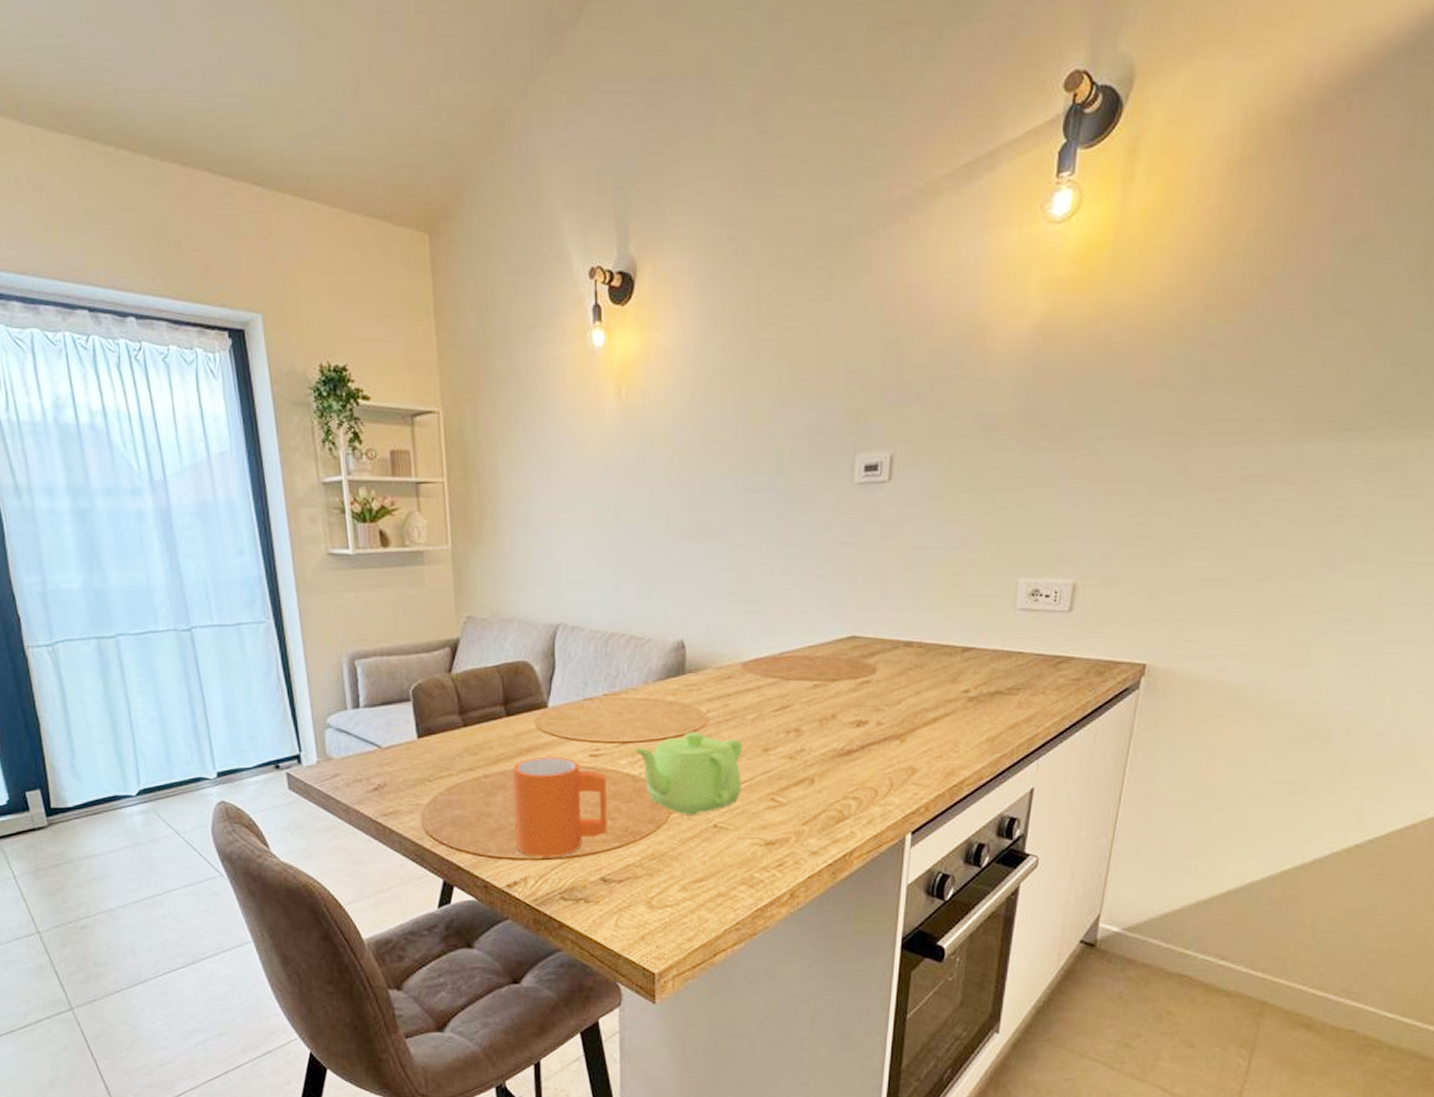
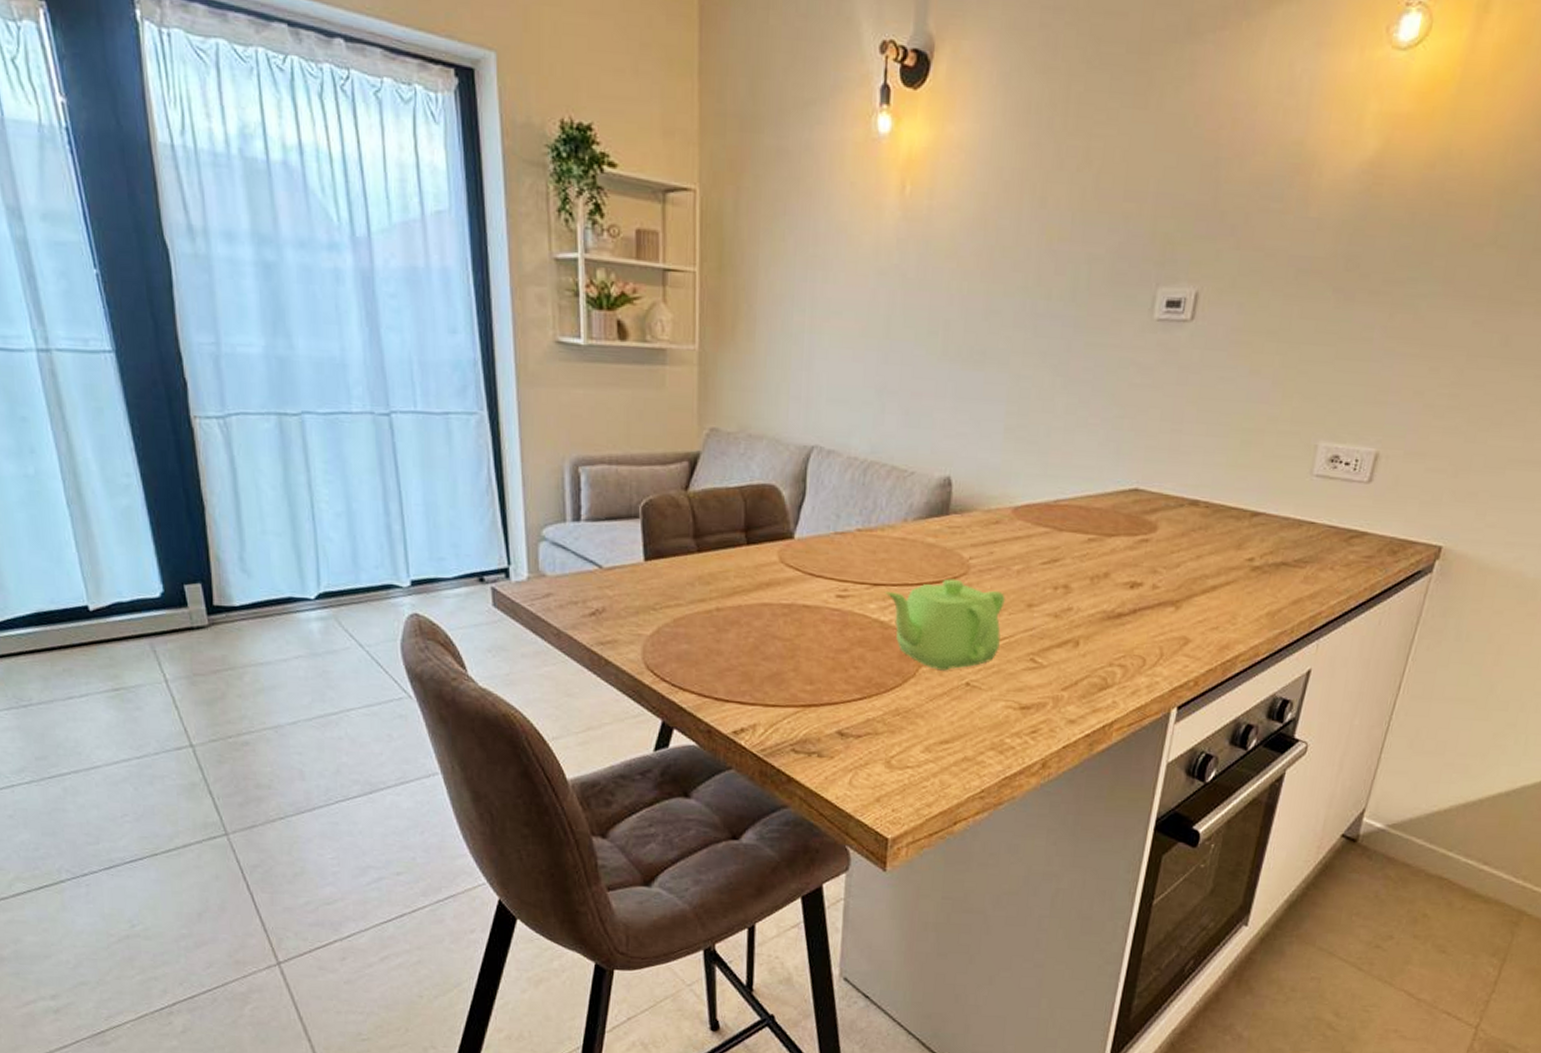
mug: present [512,757,607,857] -> none [746,593,853,705]

